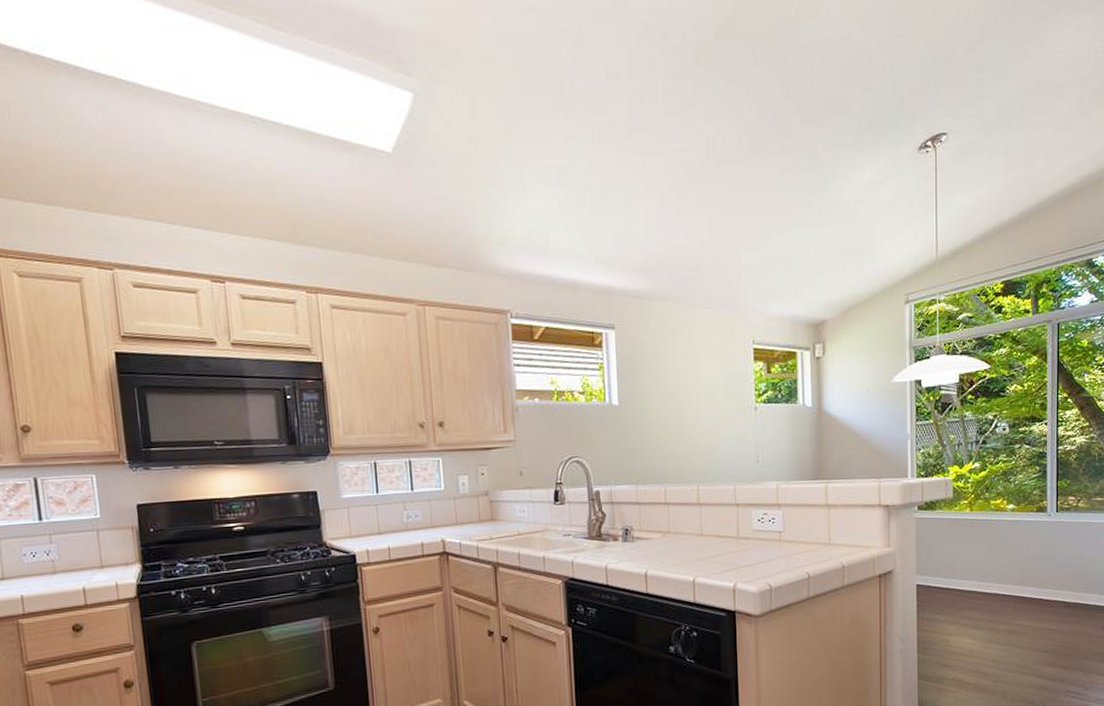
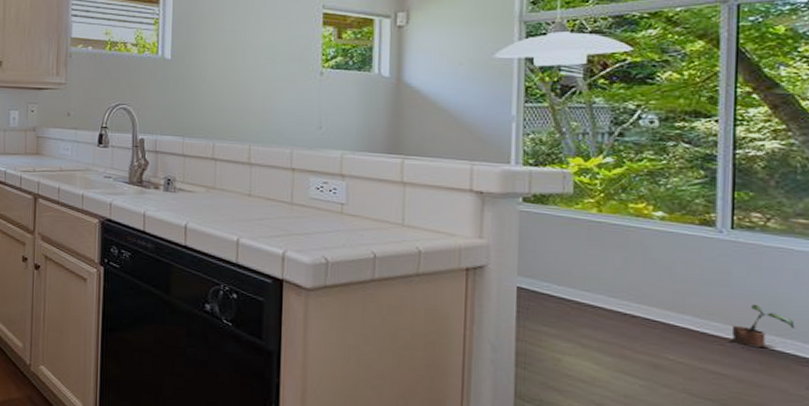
potted plant: none [1054,570,1096,605] -> present [725,304,795,348]

